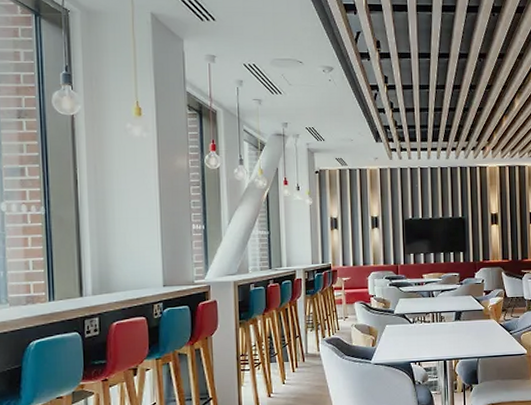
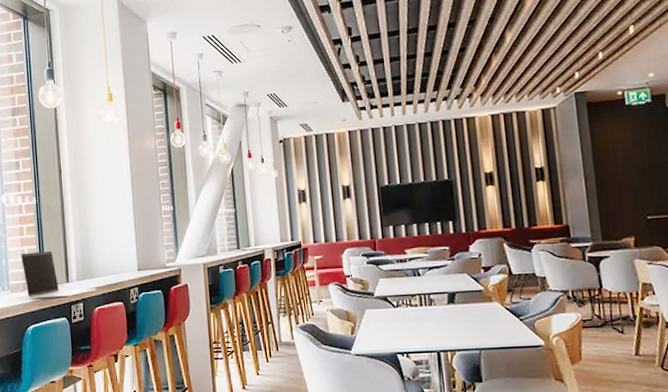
laptop: none [23,263,116,314] -> present [20,250,97,300]

